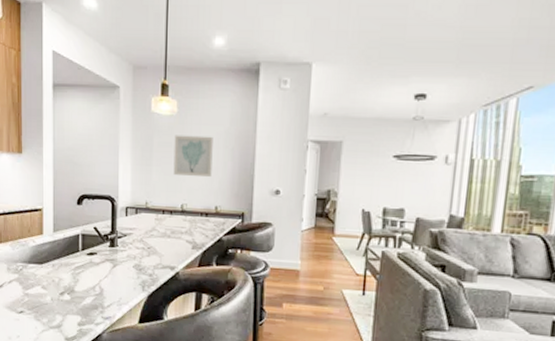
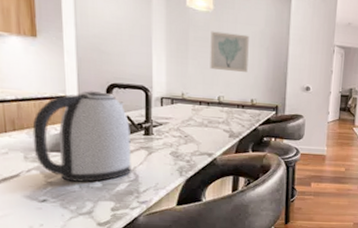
kettle: none [15,203,97,295] -> present [32,91,131,182]

